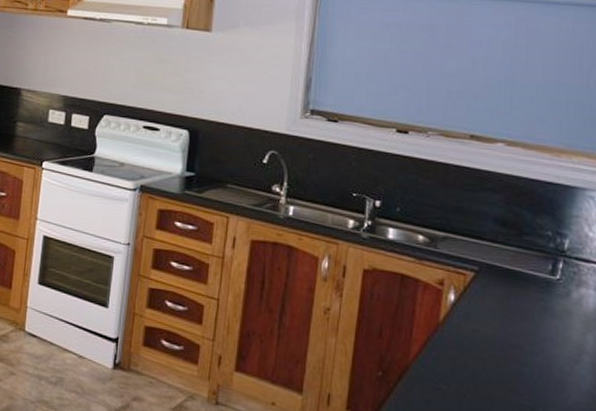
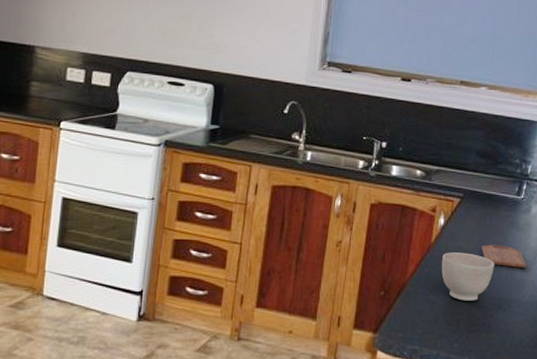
bowl: none [453,334,524,398] -> present [441,252,495,301]
cutting board: none [505,331,568,366] -> present [481,244,527,268]

